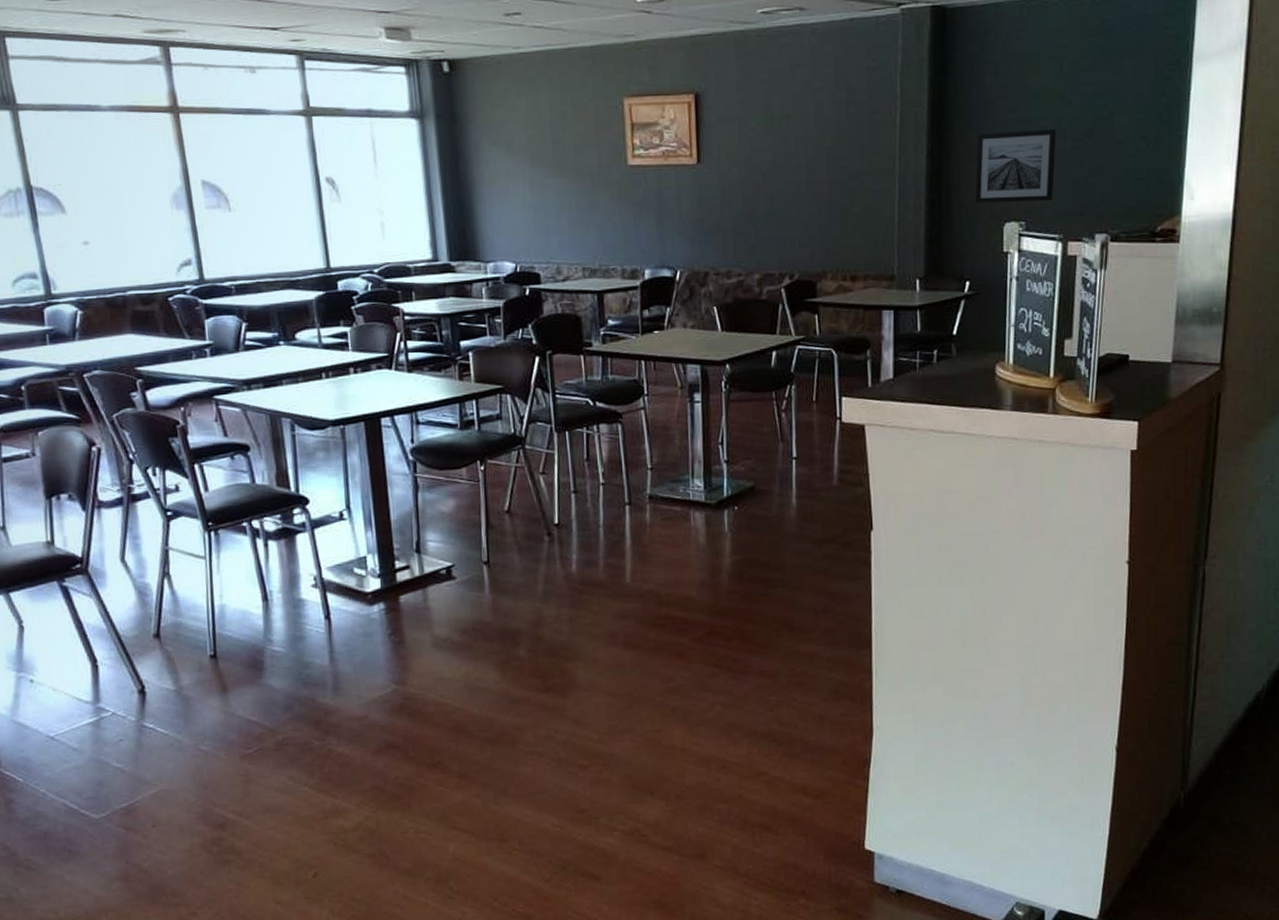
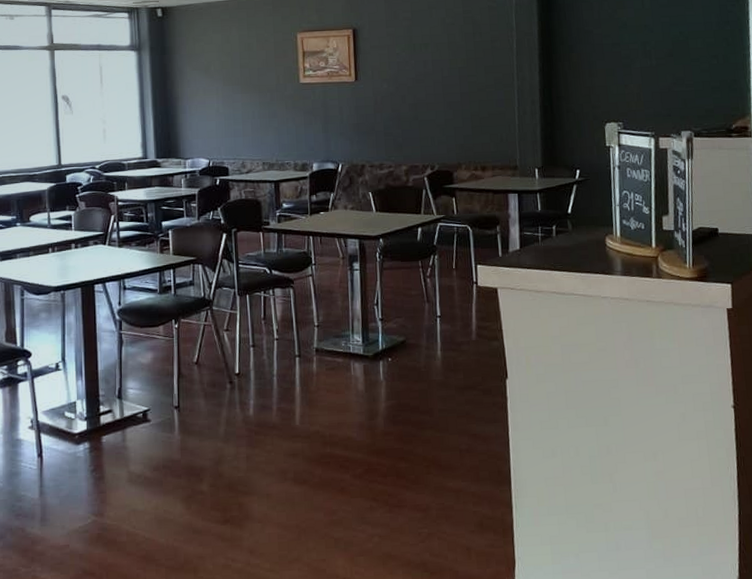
wall art: present [975,129,1056,204] -> none [579,51,644,109]

